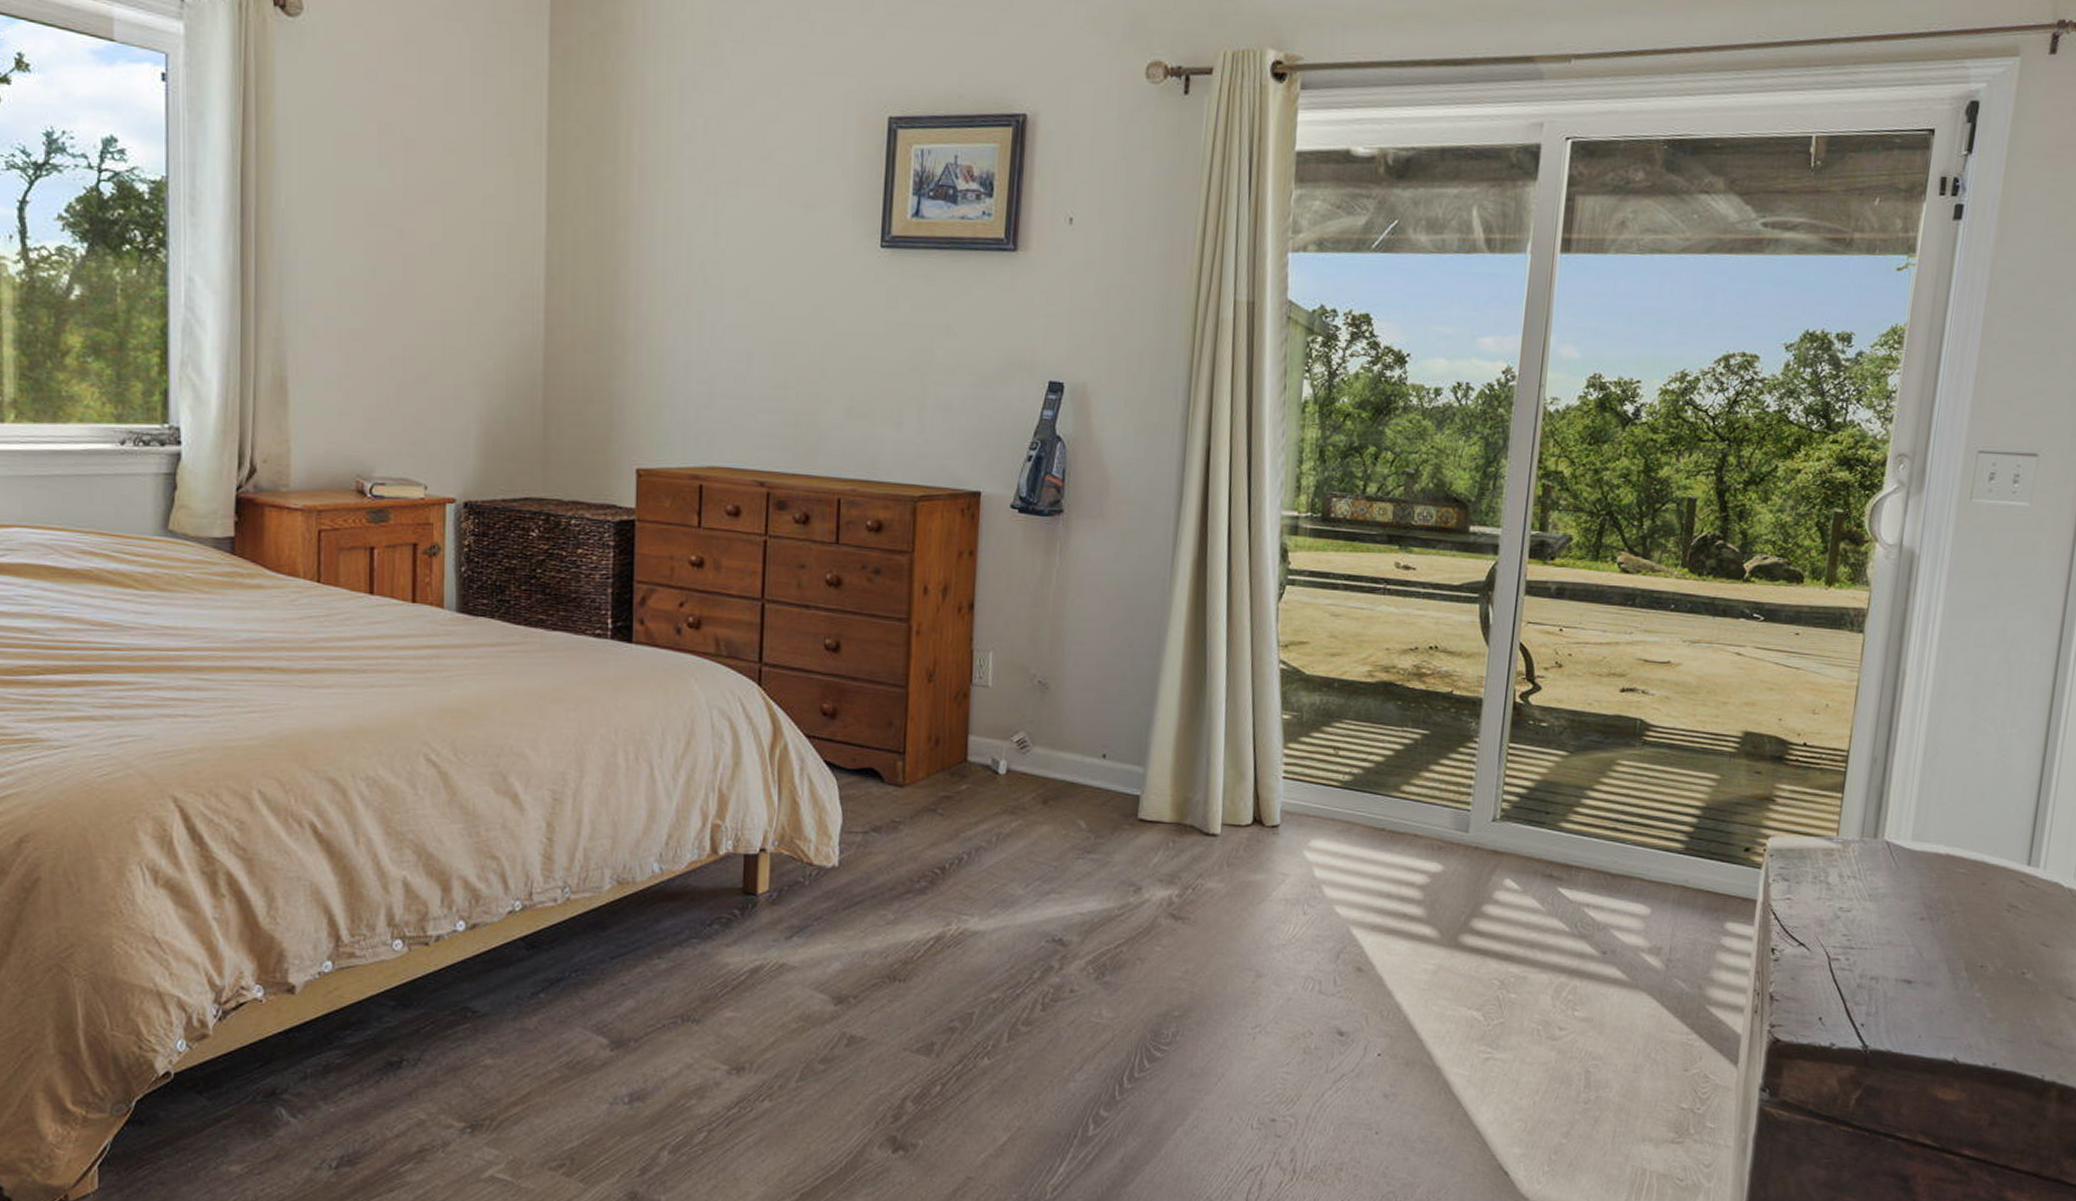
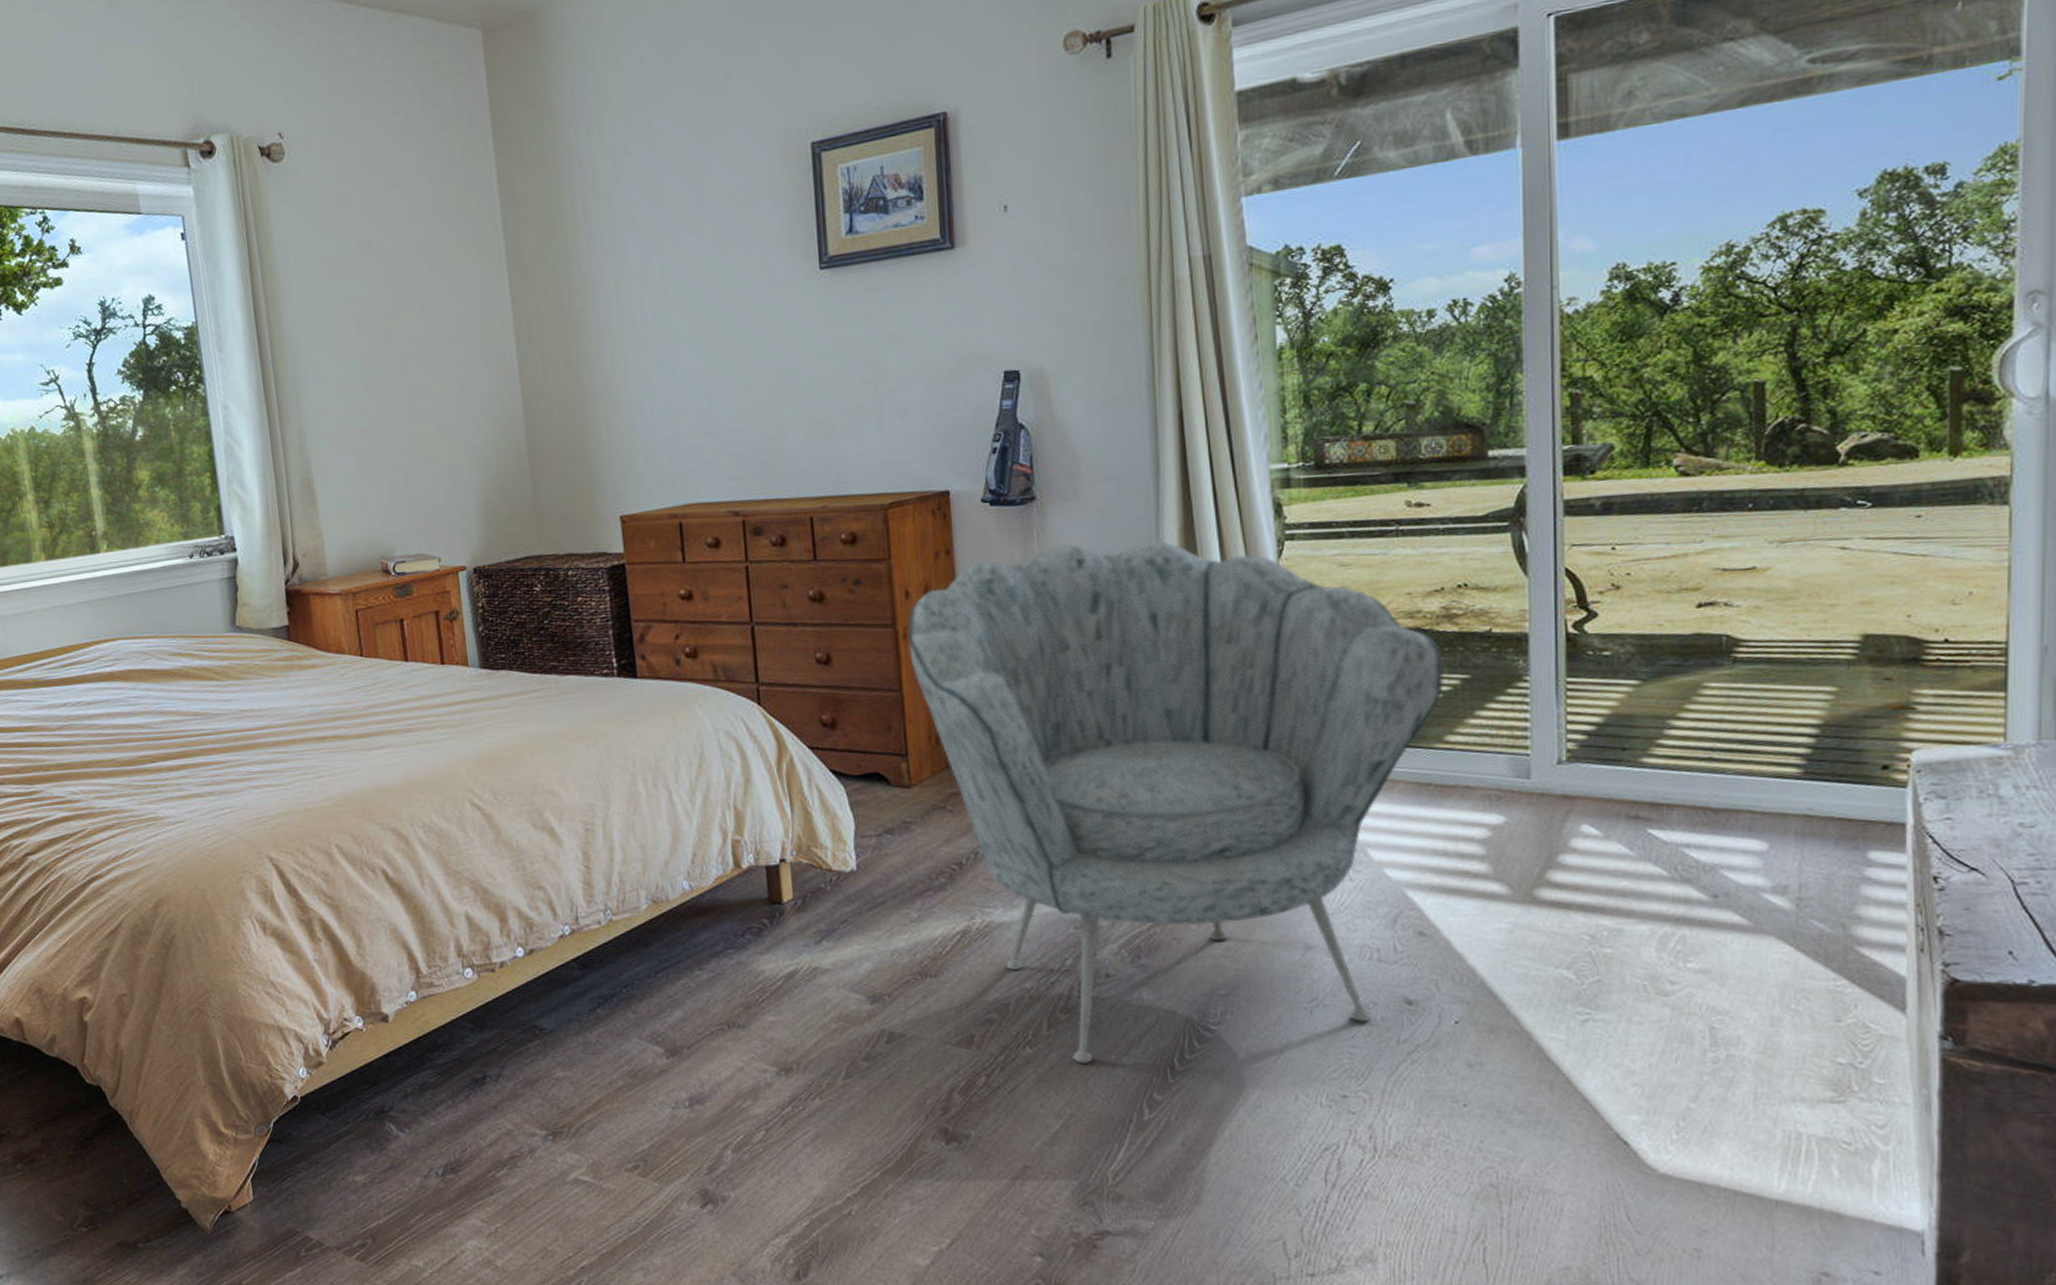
armchair: none [920,560,1410,1077] -> present [908,542,1444,1063]

